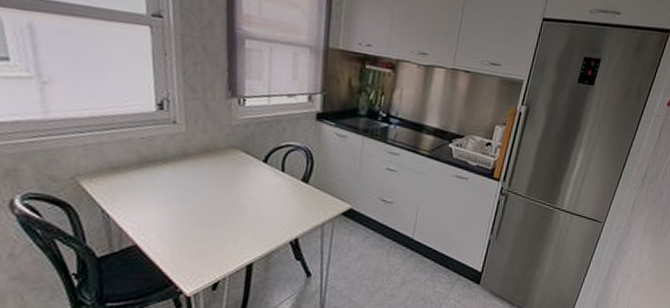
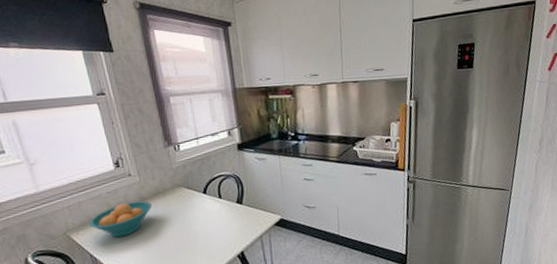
fruit bowl: none [108,154,197,195] -> present [89,200,153,238]

